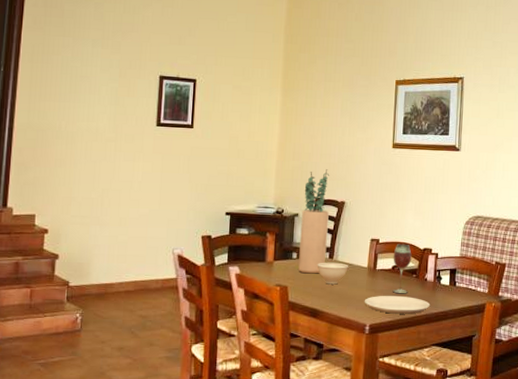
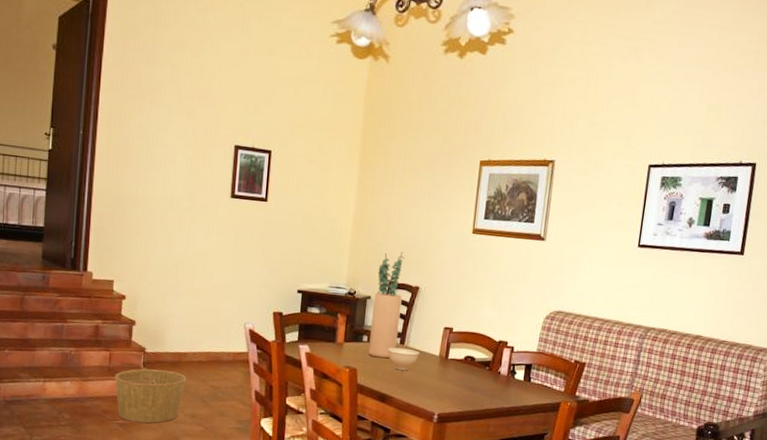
basket: none [35,302,113,361] -> present [114,368,187,424]
plate: present [364,295,431,314] -> none [433,385,503,407]
wineglass: present [392,243,412,294] -> none [463,334,486,386]

